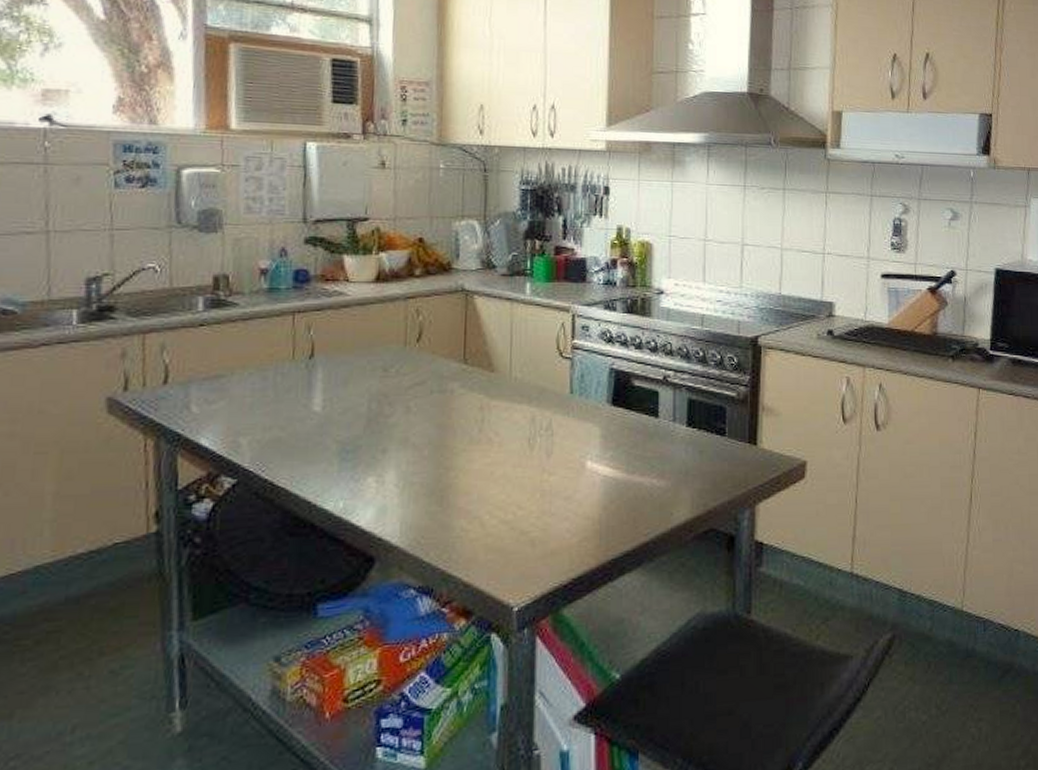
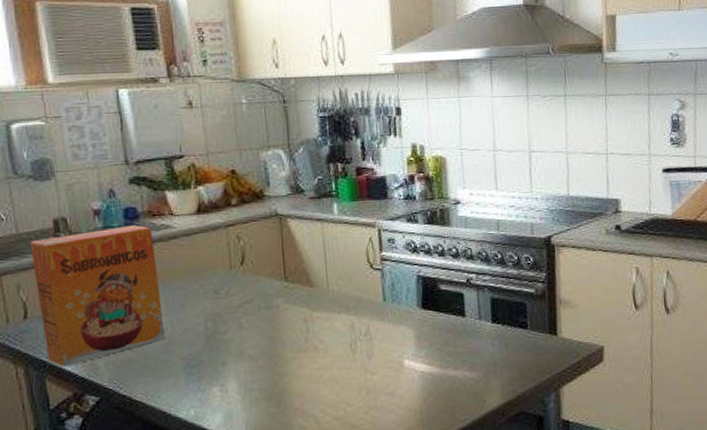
cereal box: none [182,288,323,442] -> present [30,224,166,367]

